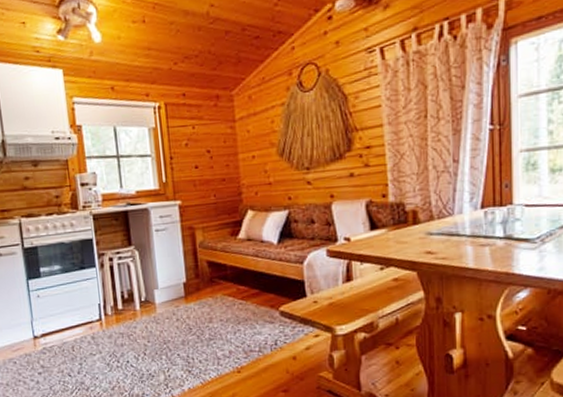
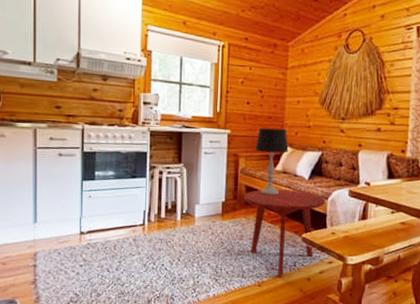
side table: none [206,258,302,359] -> present [243,189,326,276]
table lamp: none [211,190,250,269] -> present [254,128,289,196]

